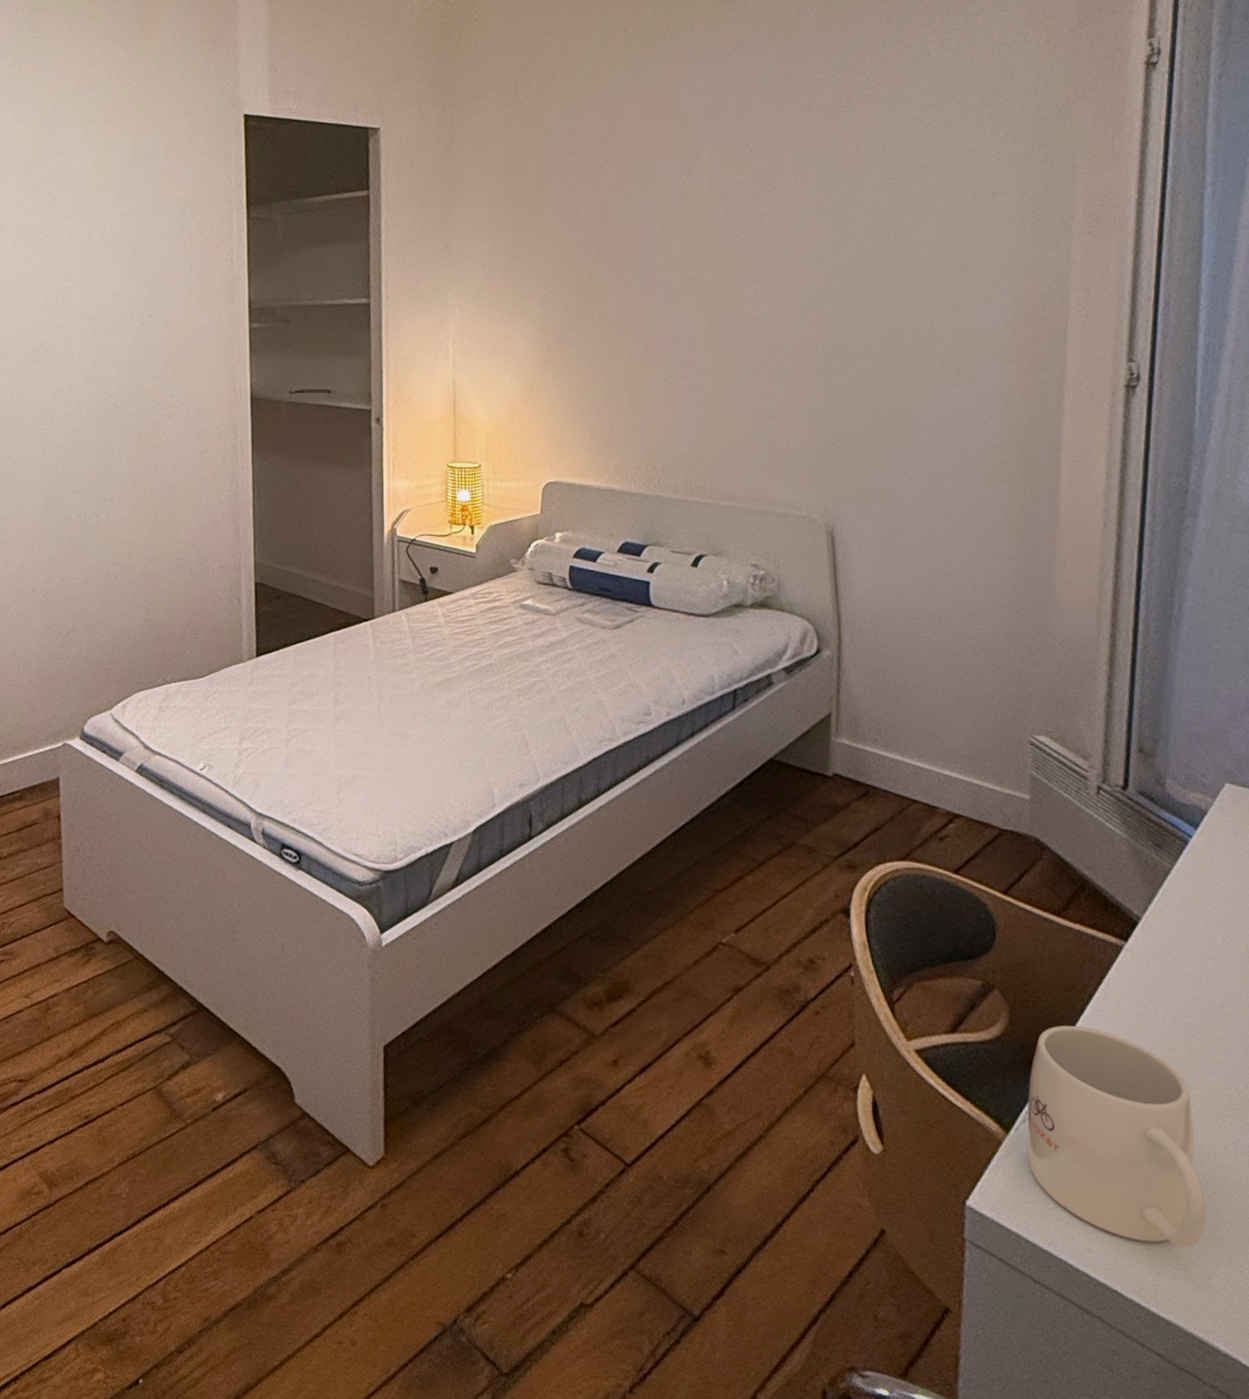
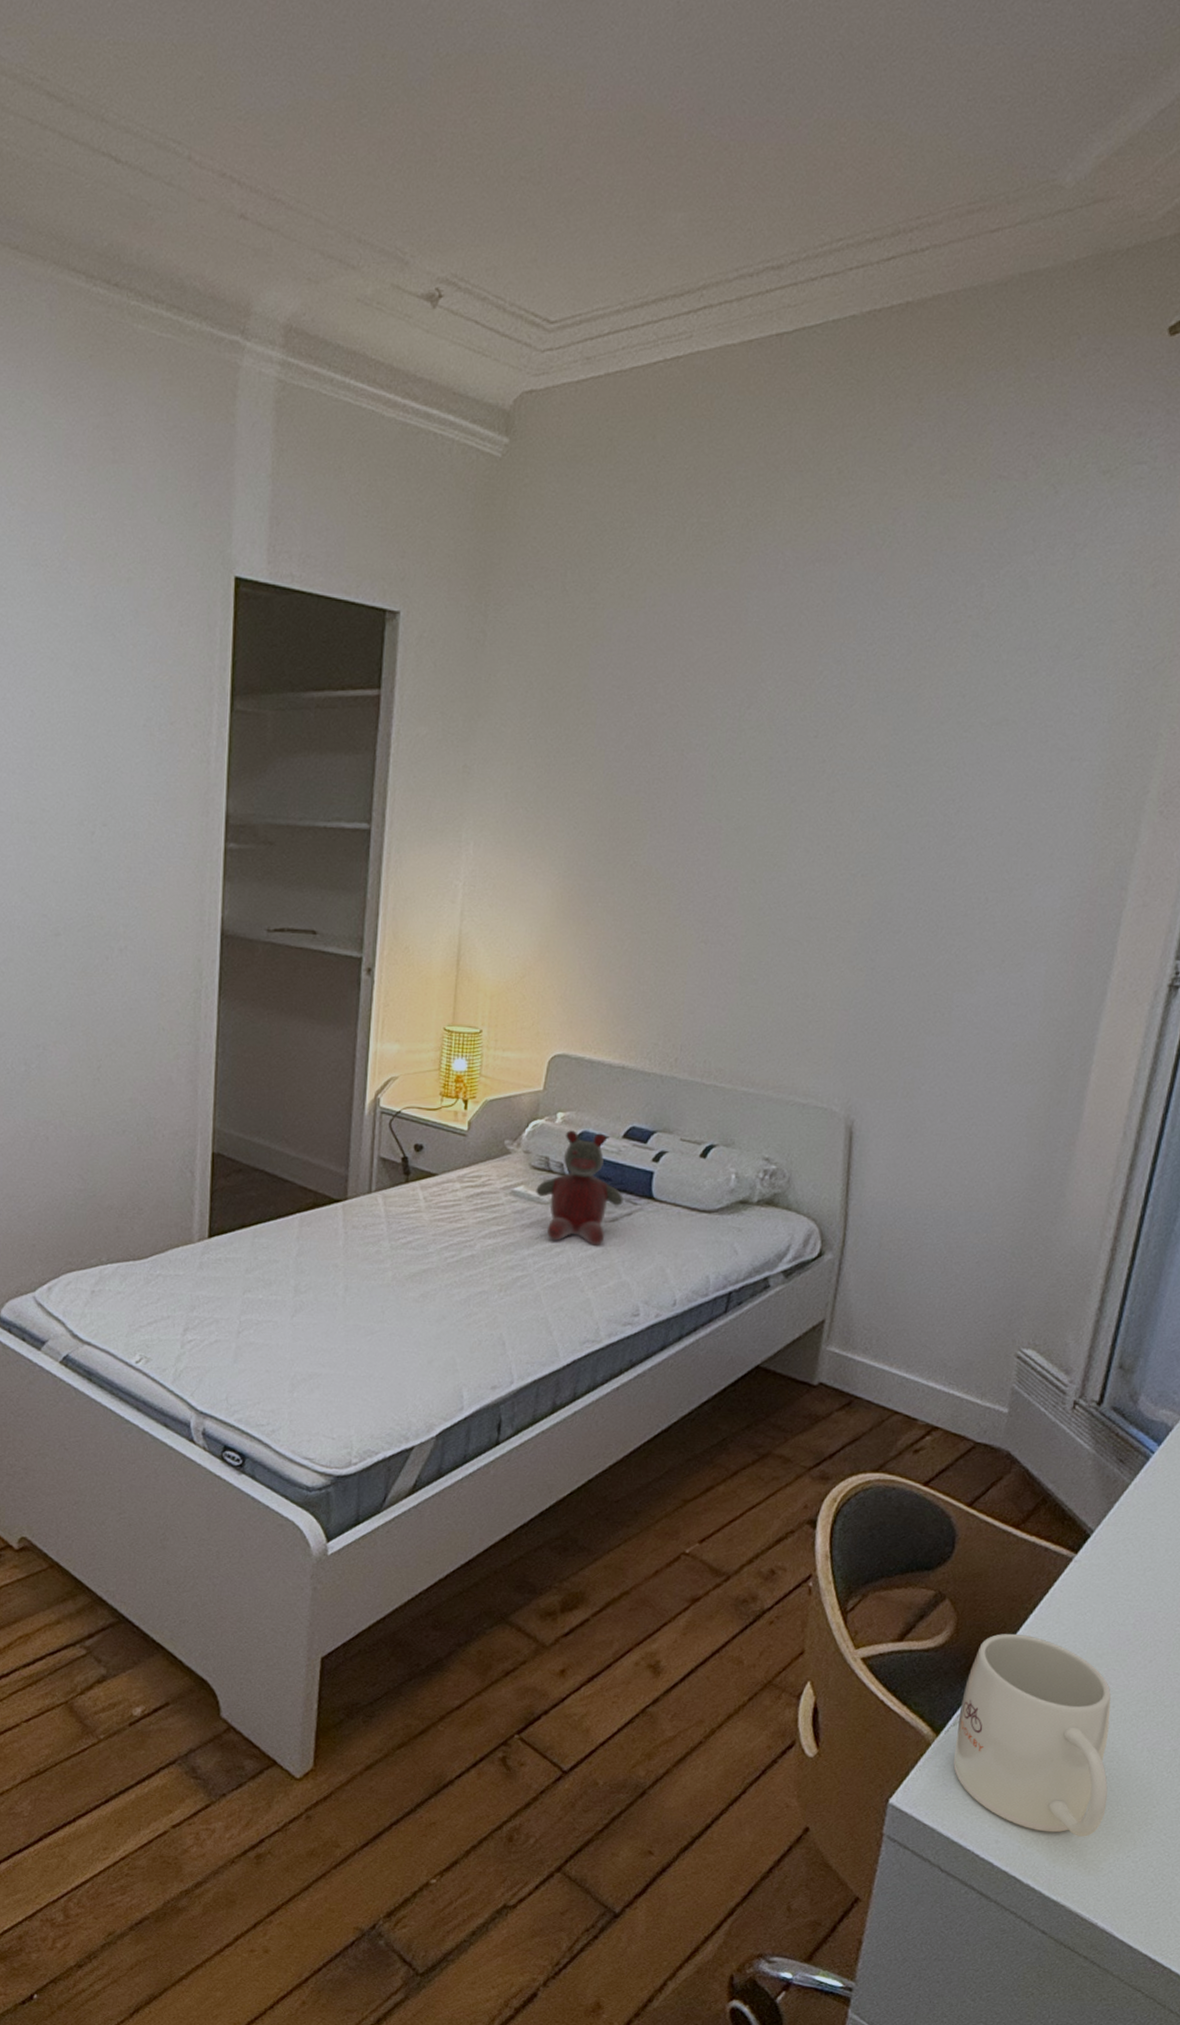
stuffed bear: none [543,548,624,651] -> present [536,1130,623,1246]

